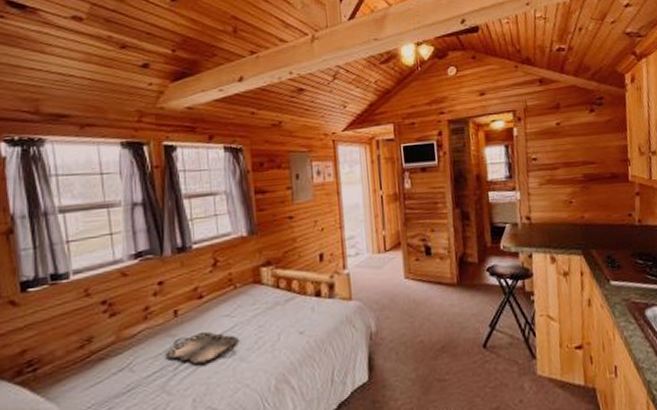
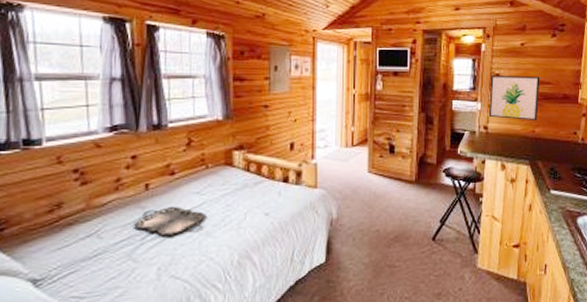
wall art: none [527,156,585,207] -> present [488,76,540,120]

